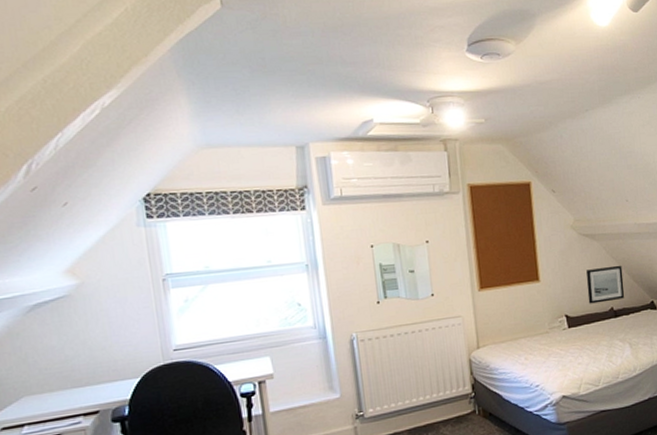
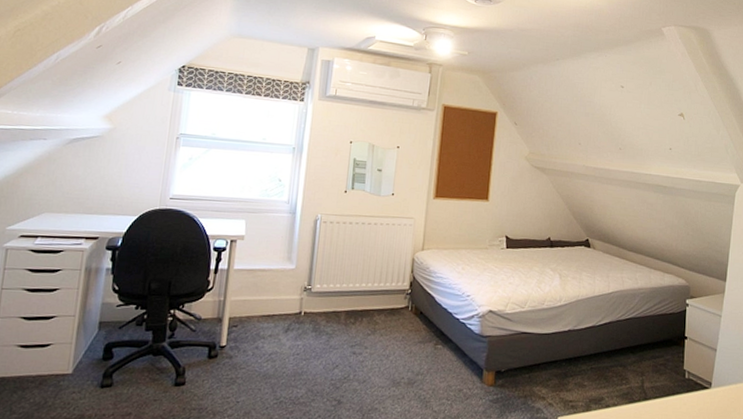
wall art: present [586,265,625,304] -> none [528,199,565,232]

